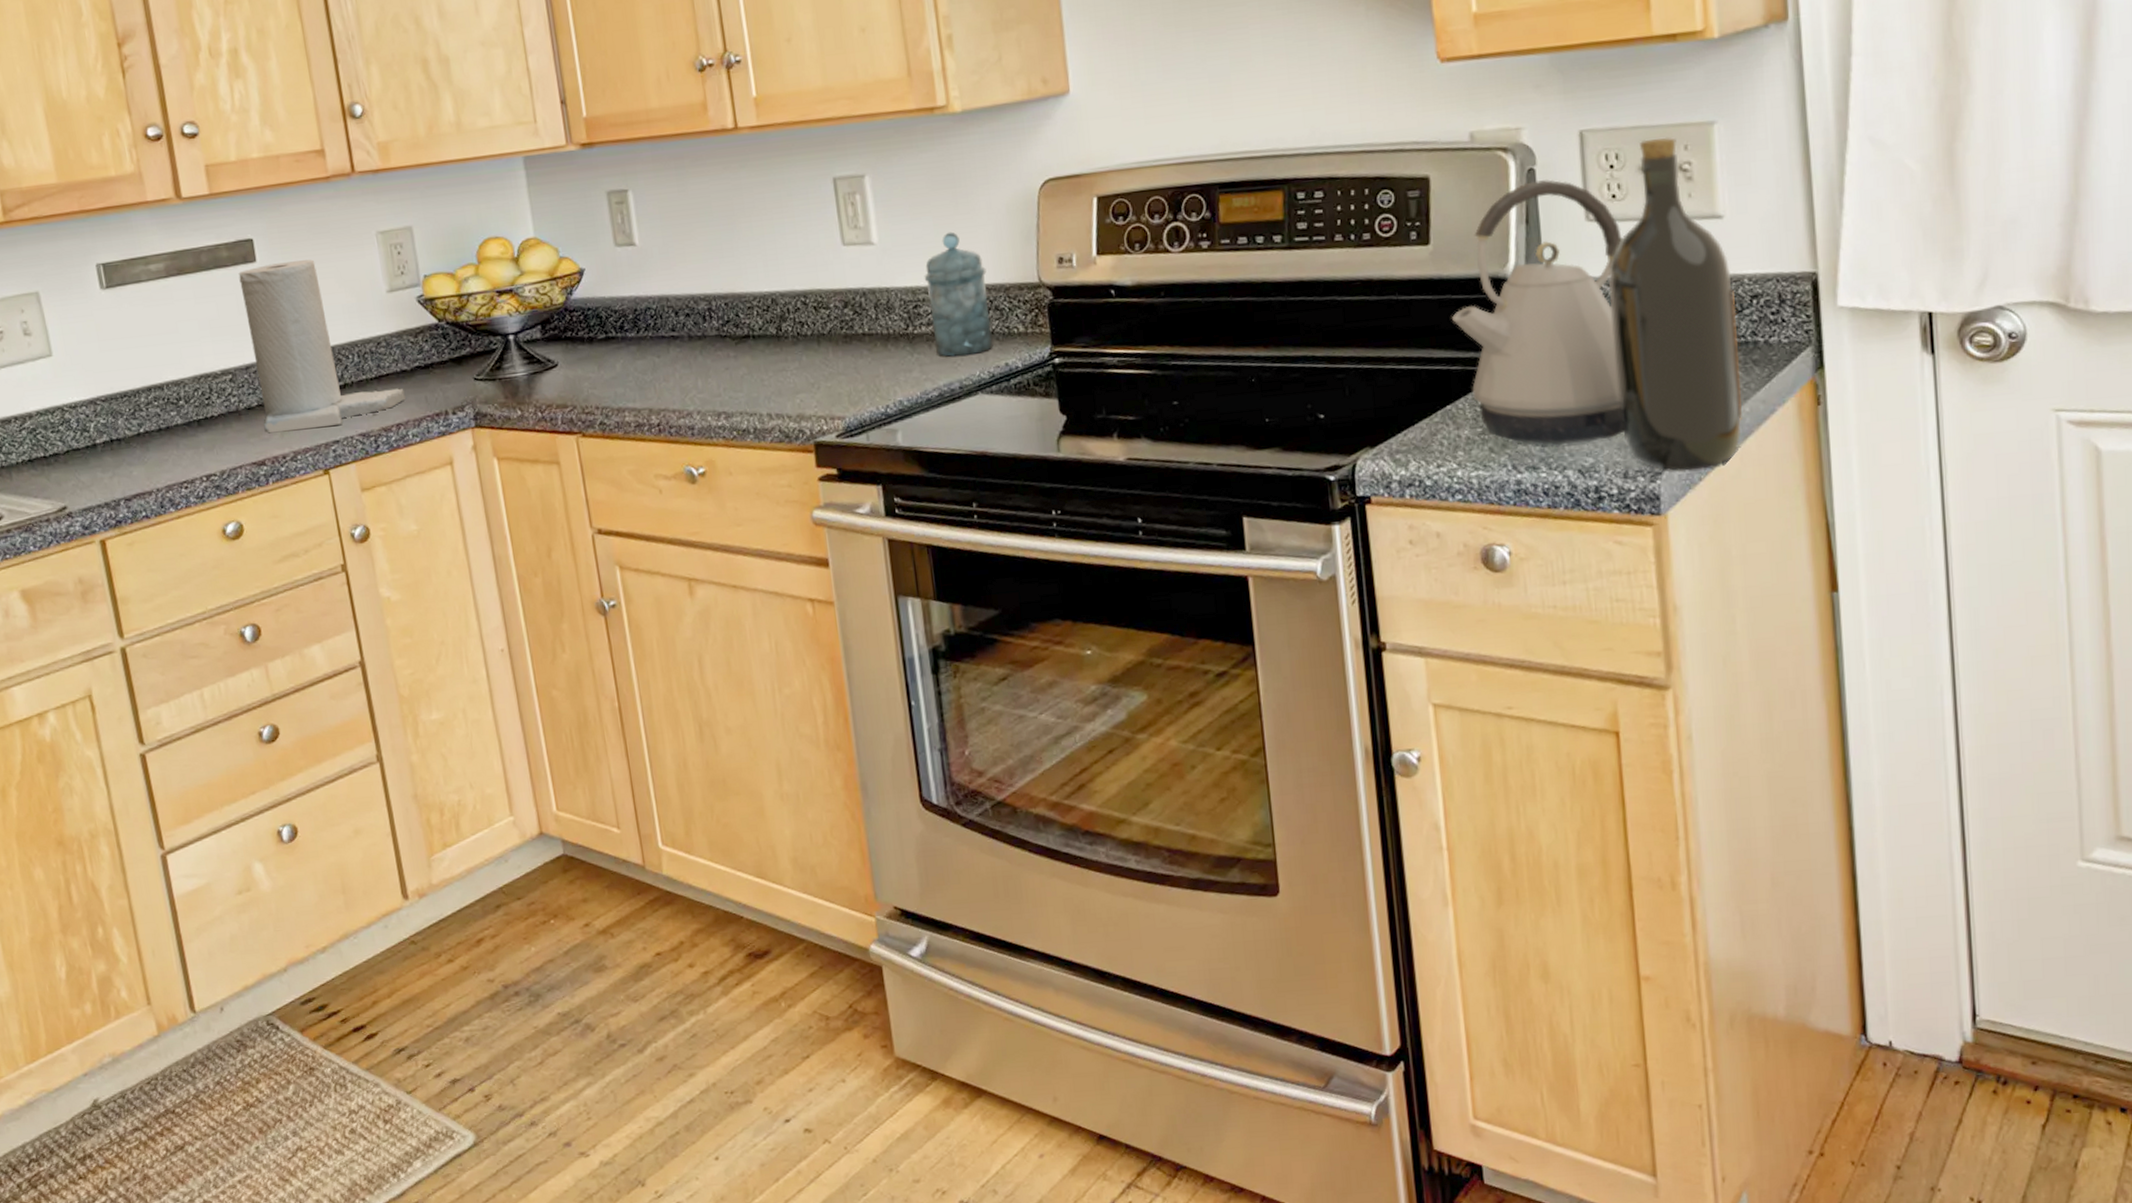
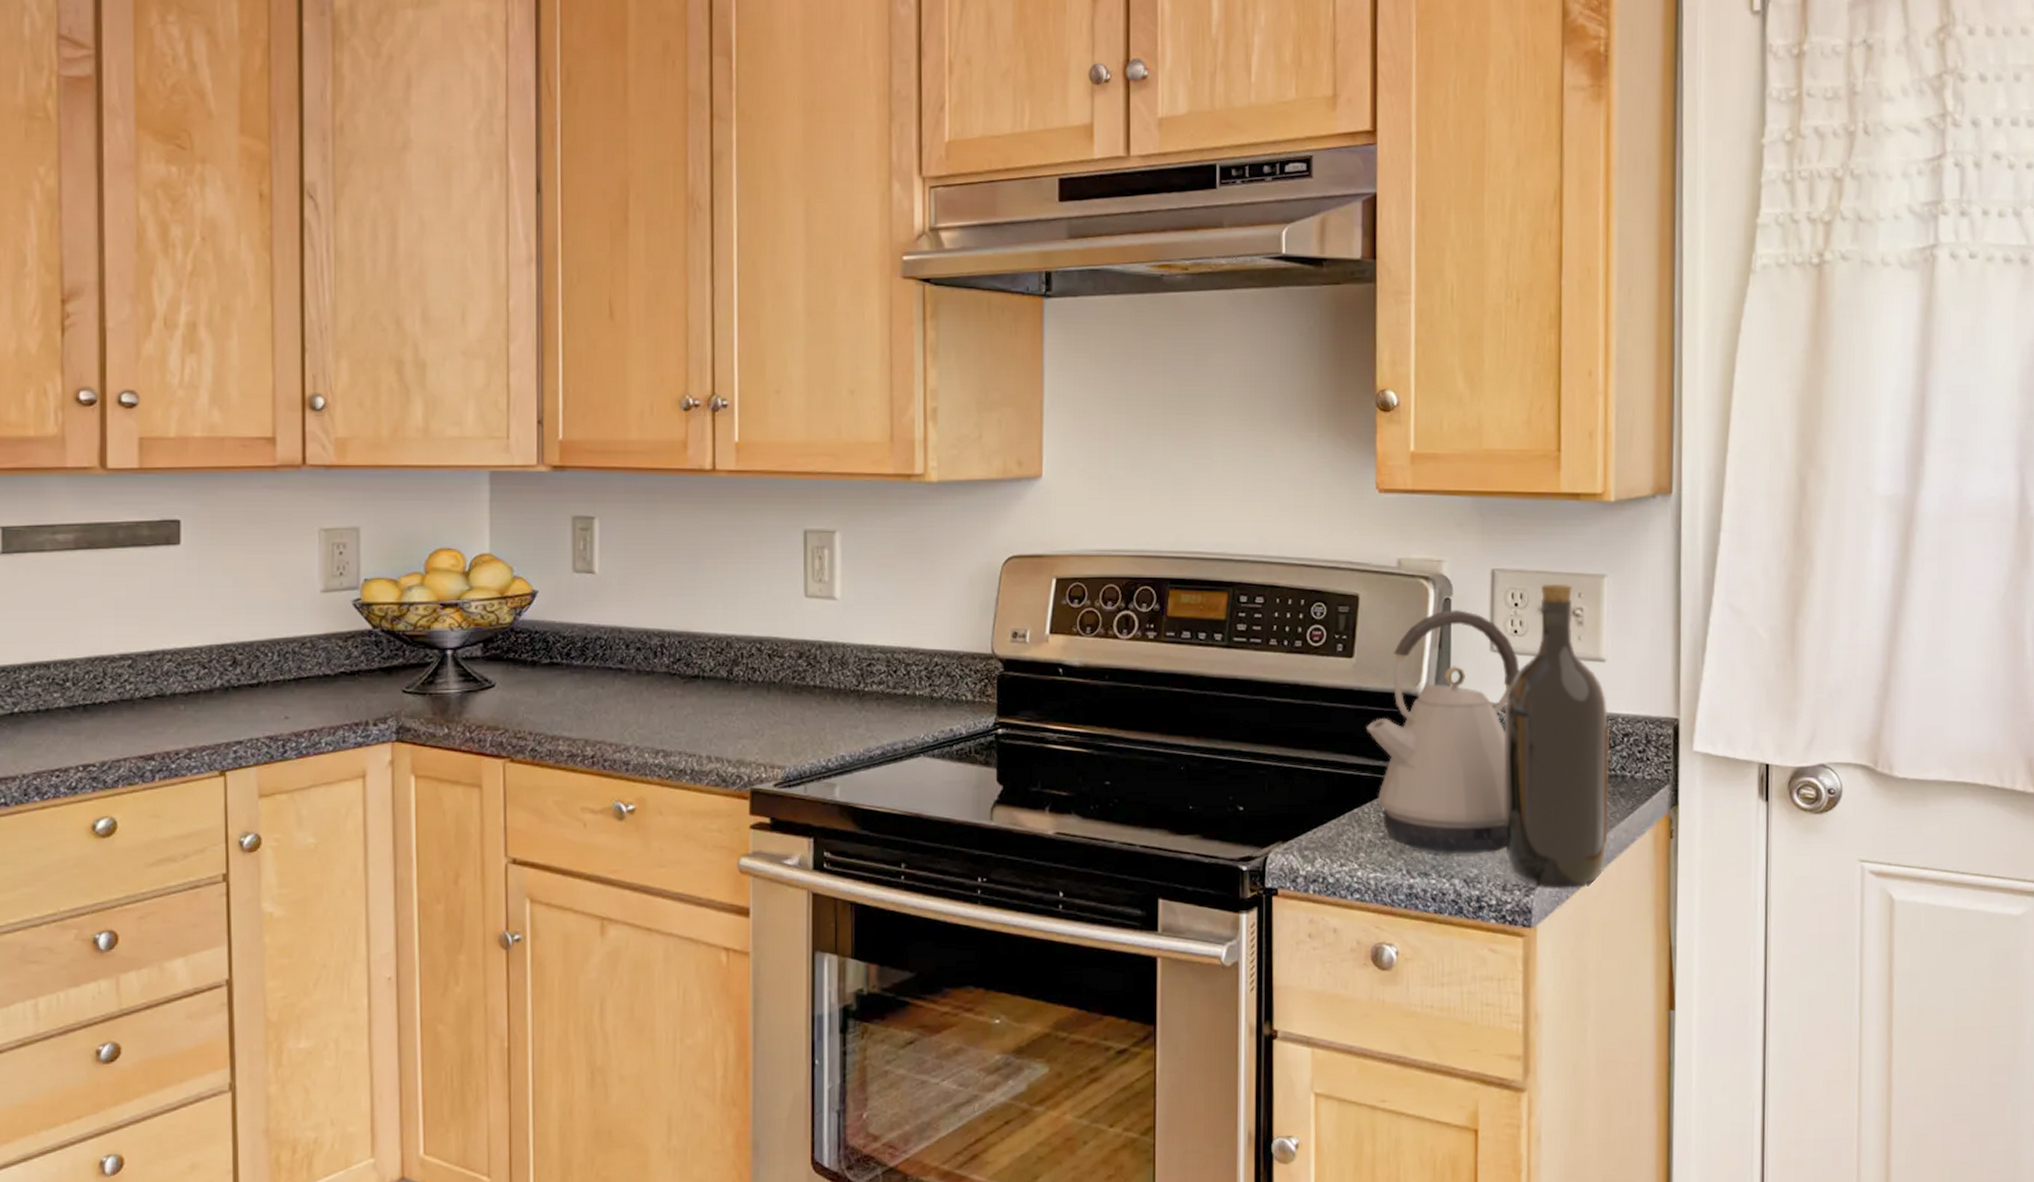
paper towel: present [238,259,405,434] -> none [158,549,324,727]
canister: present [924,231,993,357] -> none [881,595,943,717]

